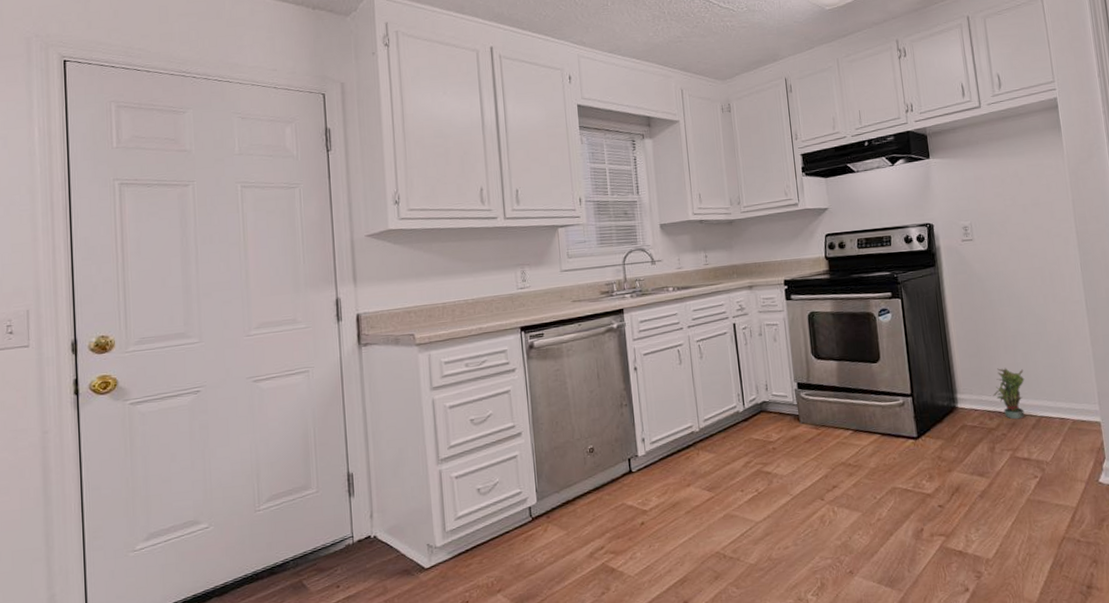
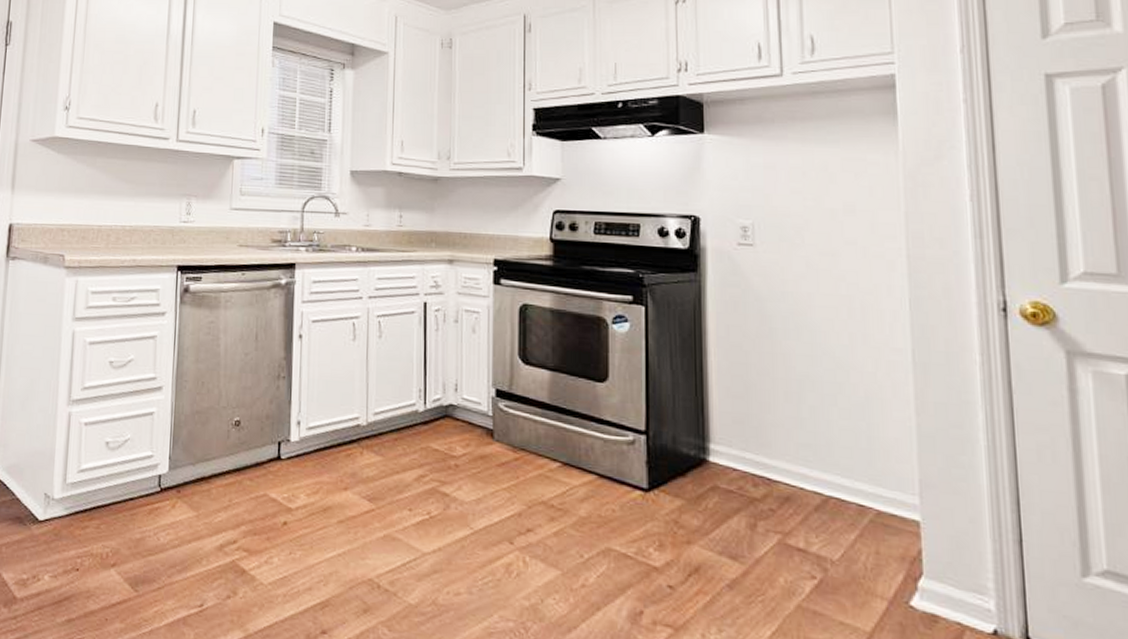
potted plant: present [992,367,1025,420] -> none [761,419,810,494]

